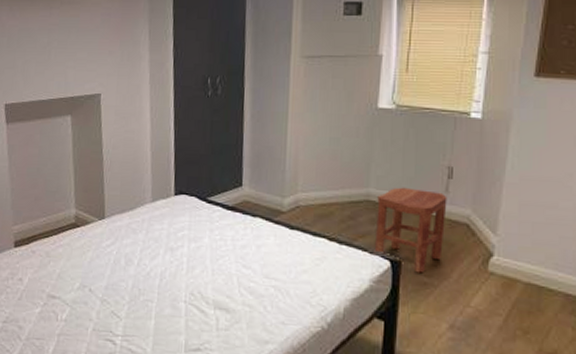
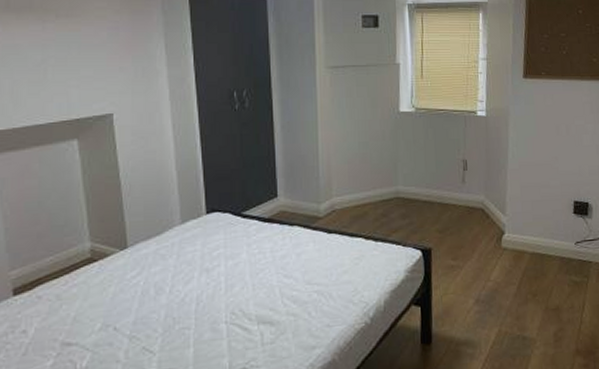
stool: present [374,187,447,273] -> none [406,182,465,258]

